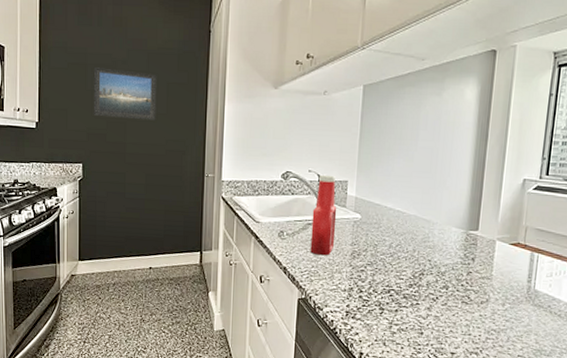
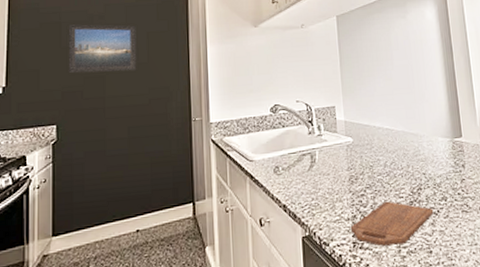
ketchup bottle: present [310,175,337,256] -> none [305,103,331,186]
cutting board: none [345,280,433,321] -> present [350,201,434,246]

